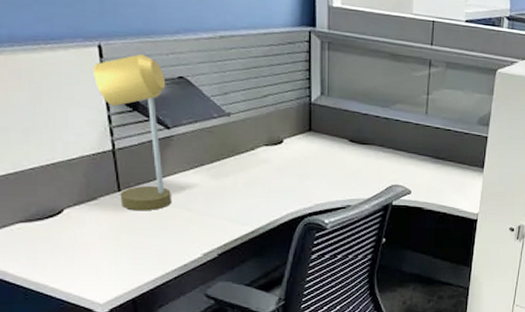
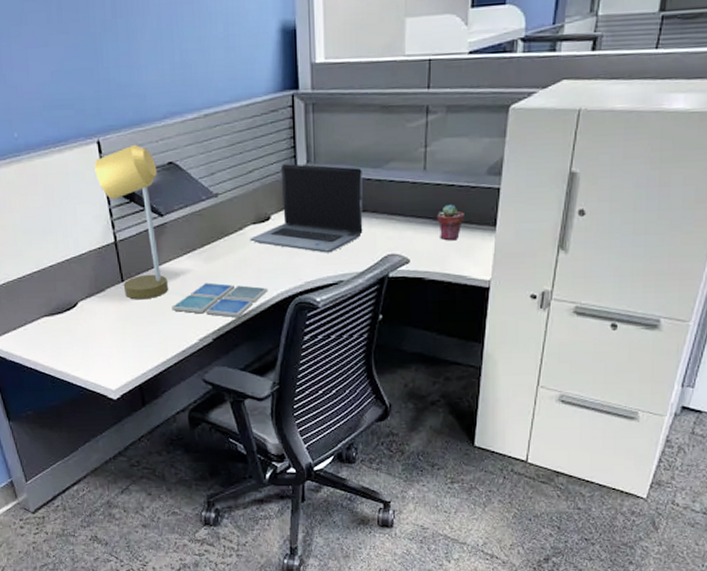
drink coaster: none [174,198,278,235] -> present [171,282,268,318]
laptop computer: none [262,93,372,179] -> present [250,164,363,253]
potted succulent: none [435,145,458,178] -> present [437,203,464,241]

